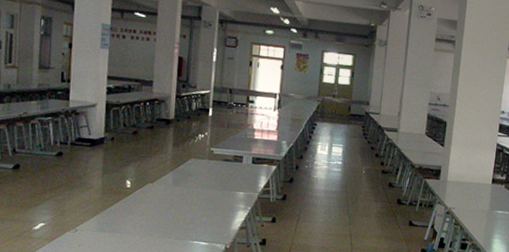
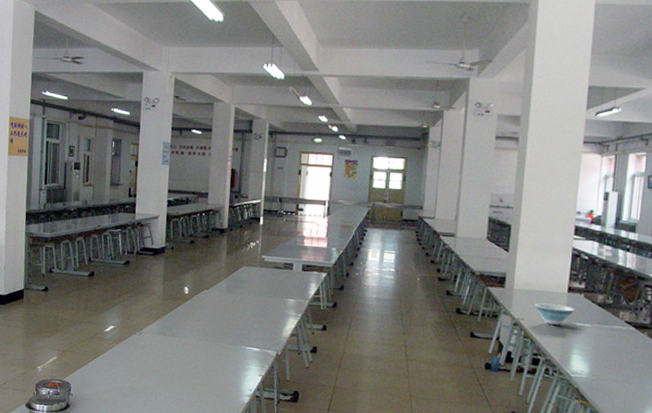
bowl: none [465,193,497,213] -> present [535,303,575,325]

